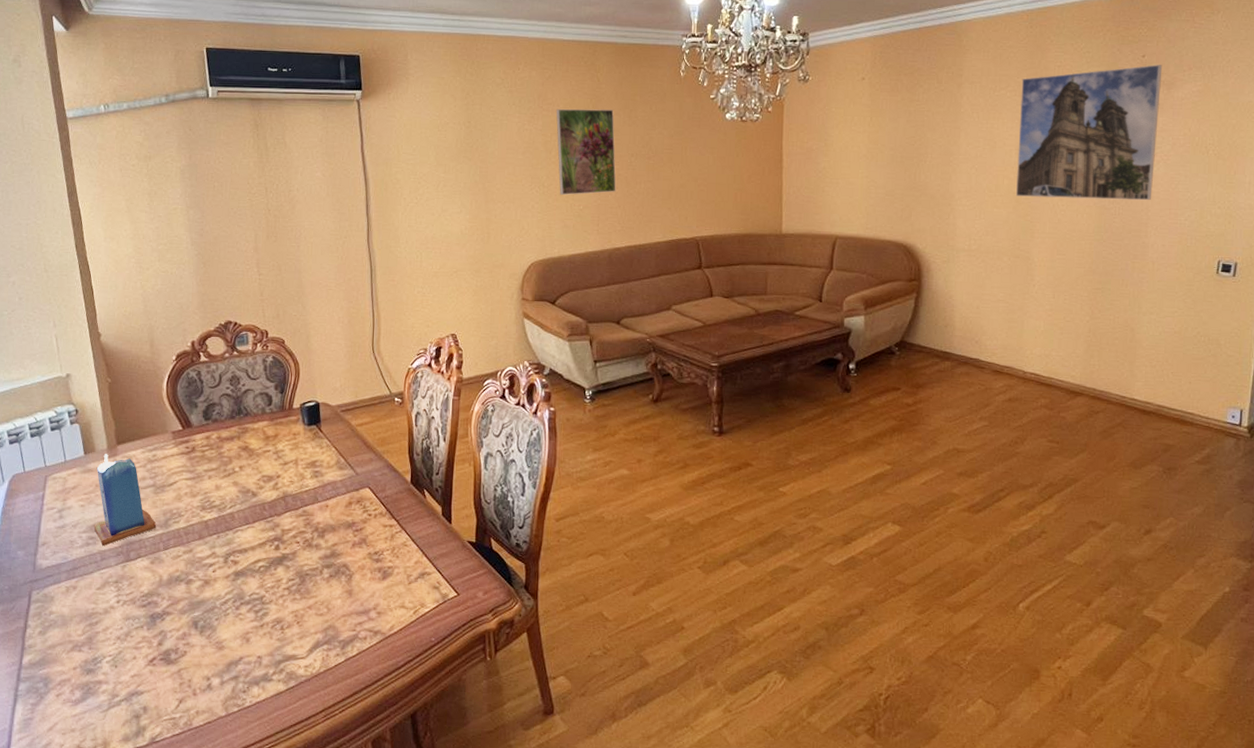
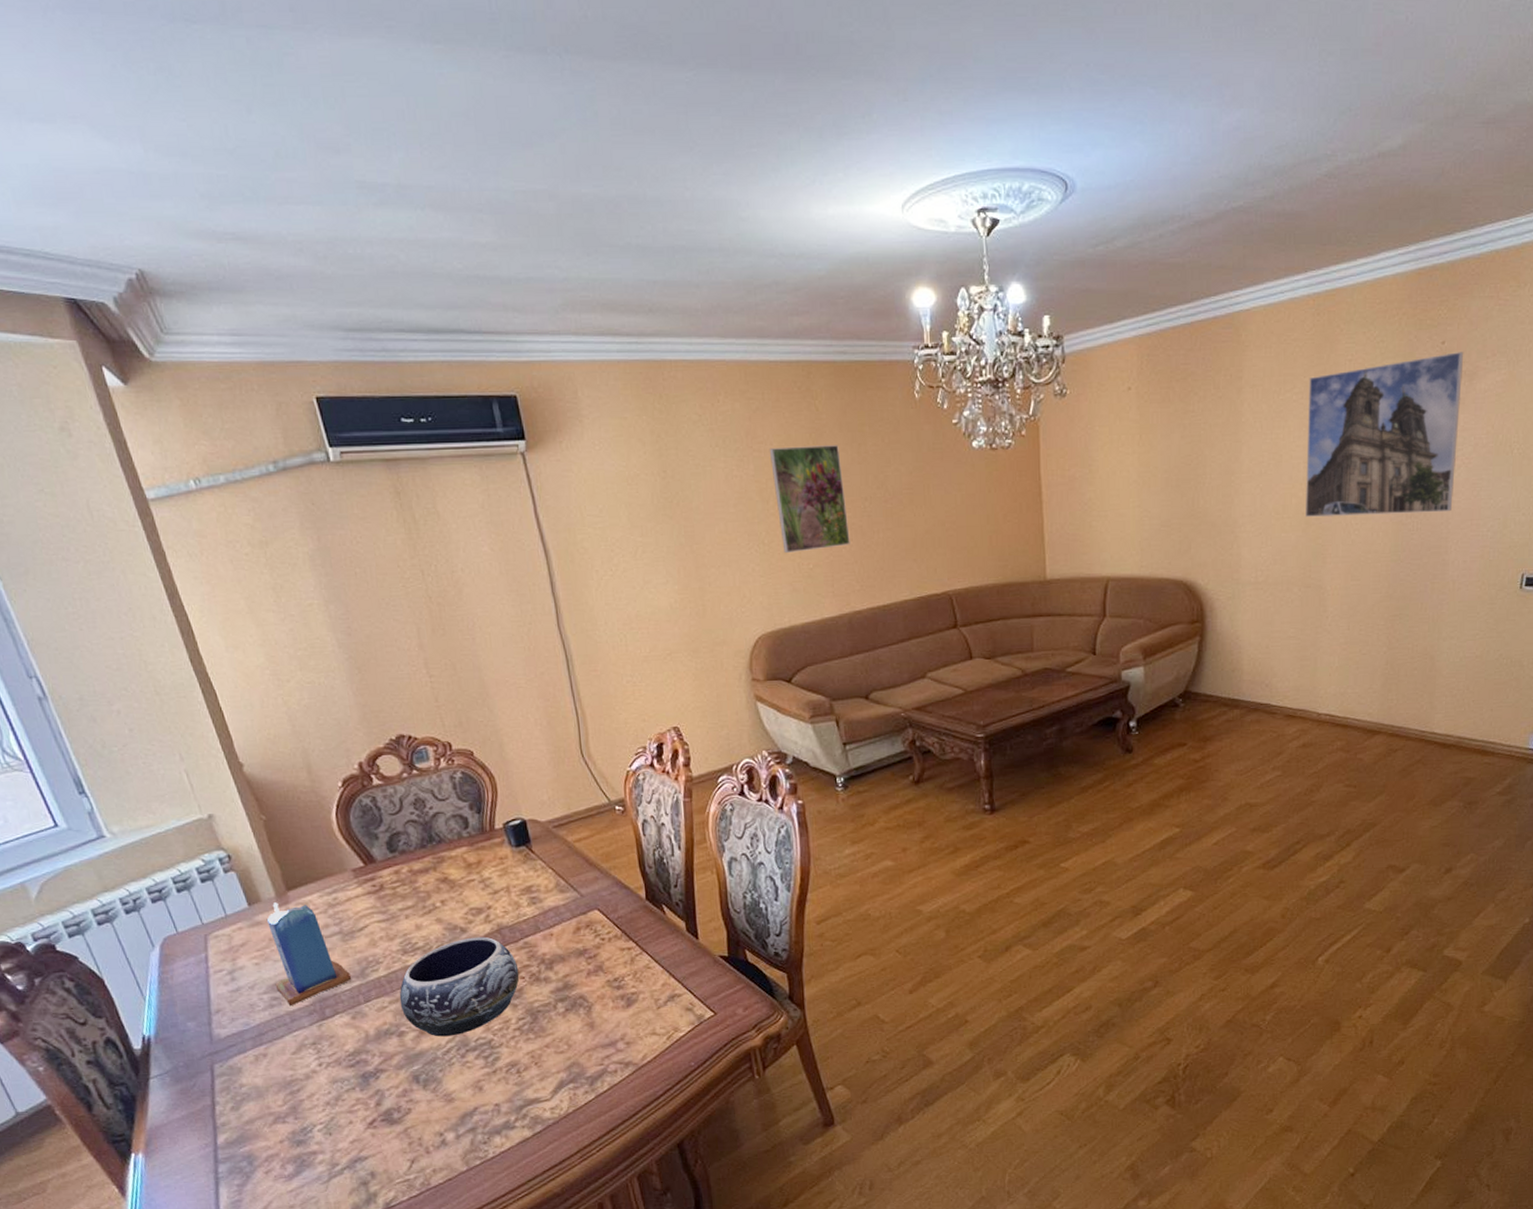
decorative bowl: none [192,501,295,589] -> present [399,936,520,1037]

